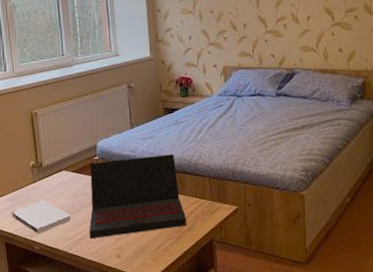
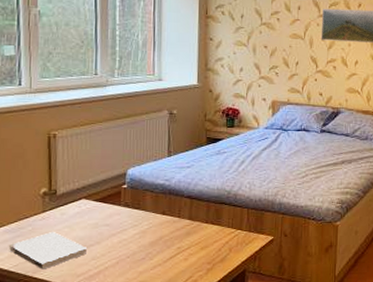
laptop: present [89,154,186,239] -> none [107,184,220,274]

